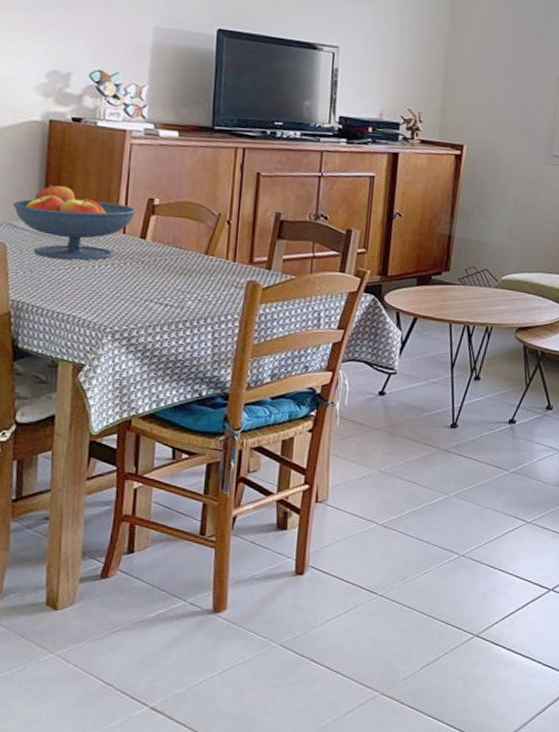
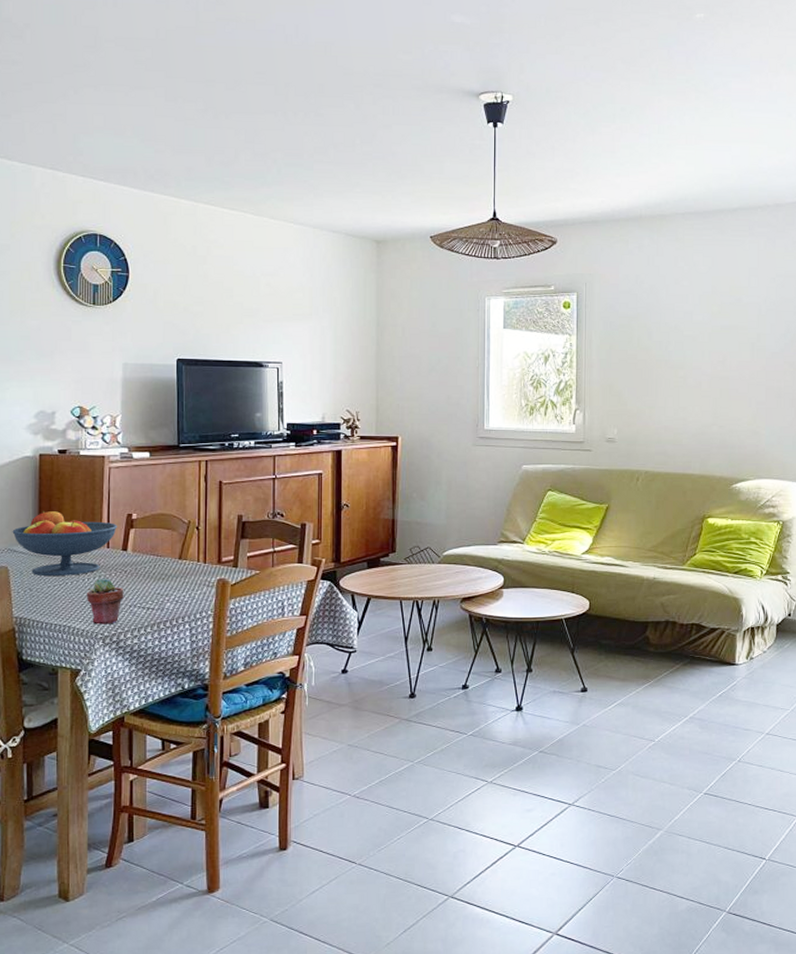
potted succulent: none [95,266,140,318] -> present [86,578,124,625]

